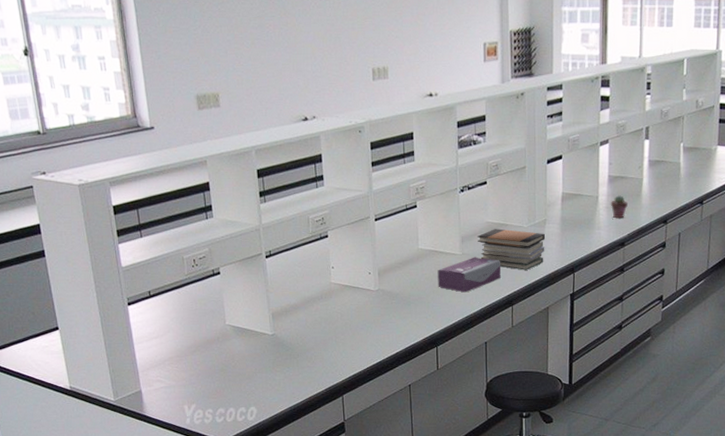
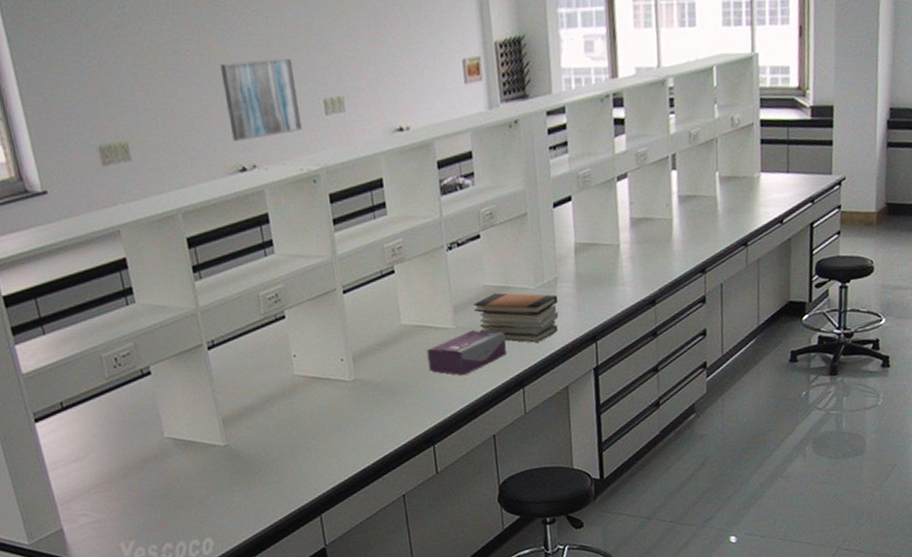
wall art: none [294,34,354,97] -> present [220,57,302,142]
potted succulent: present [610,195,628,219] -> none [634,242,656,271]

